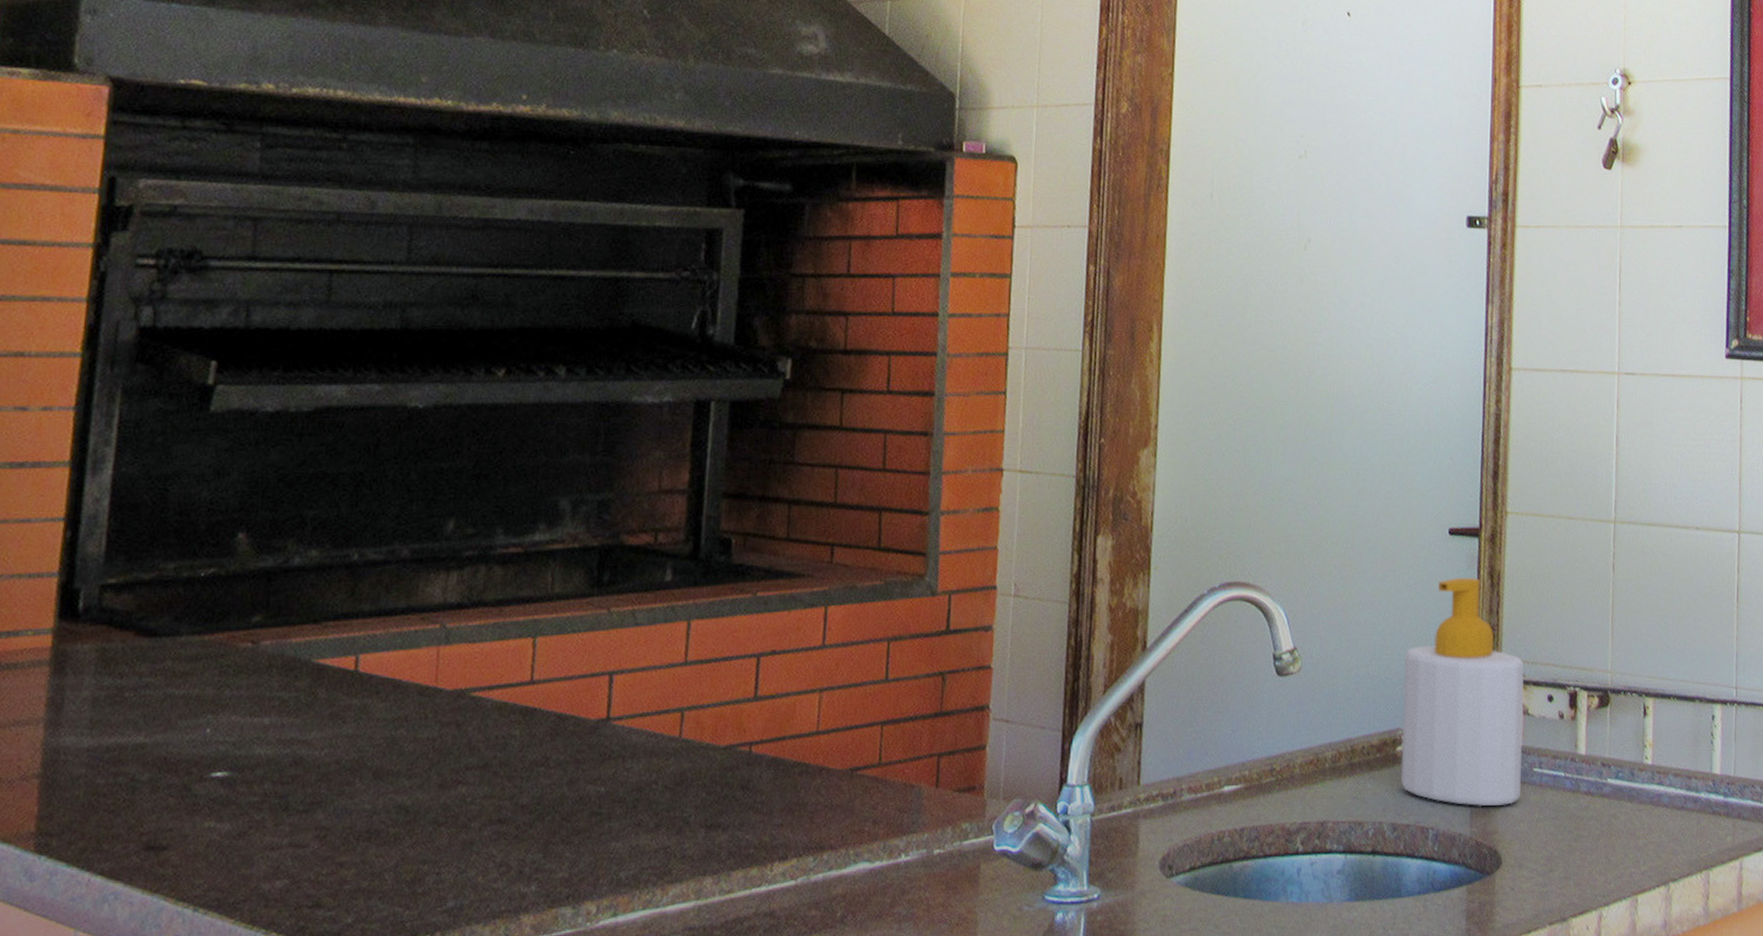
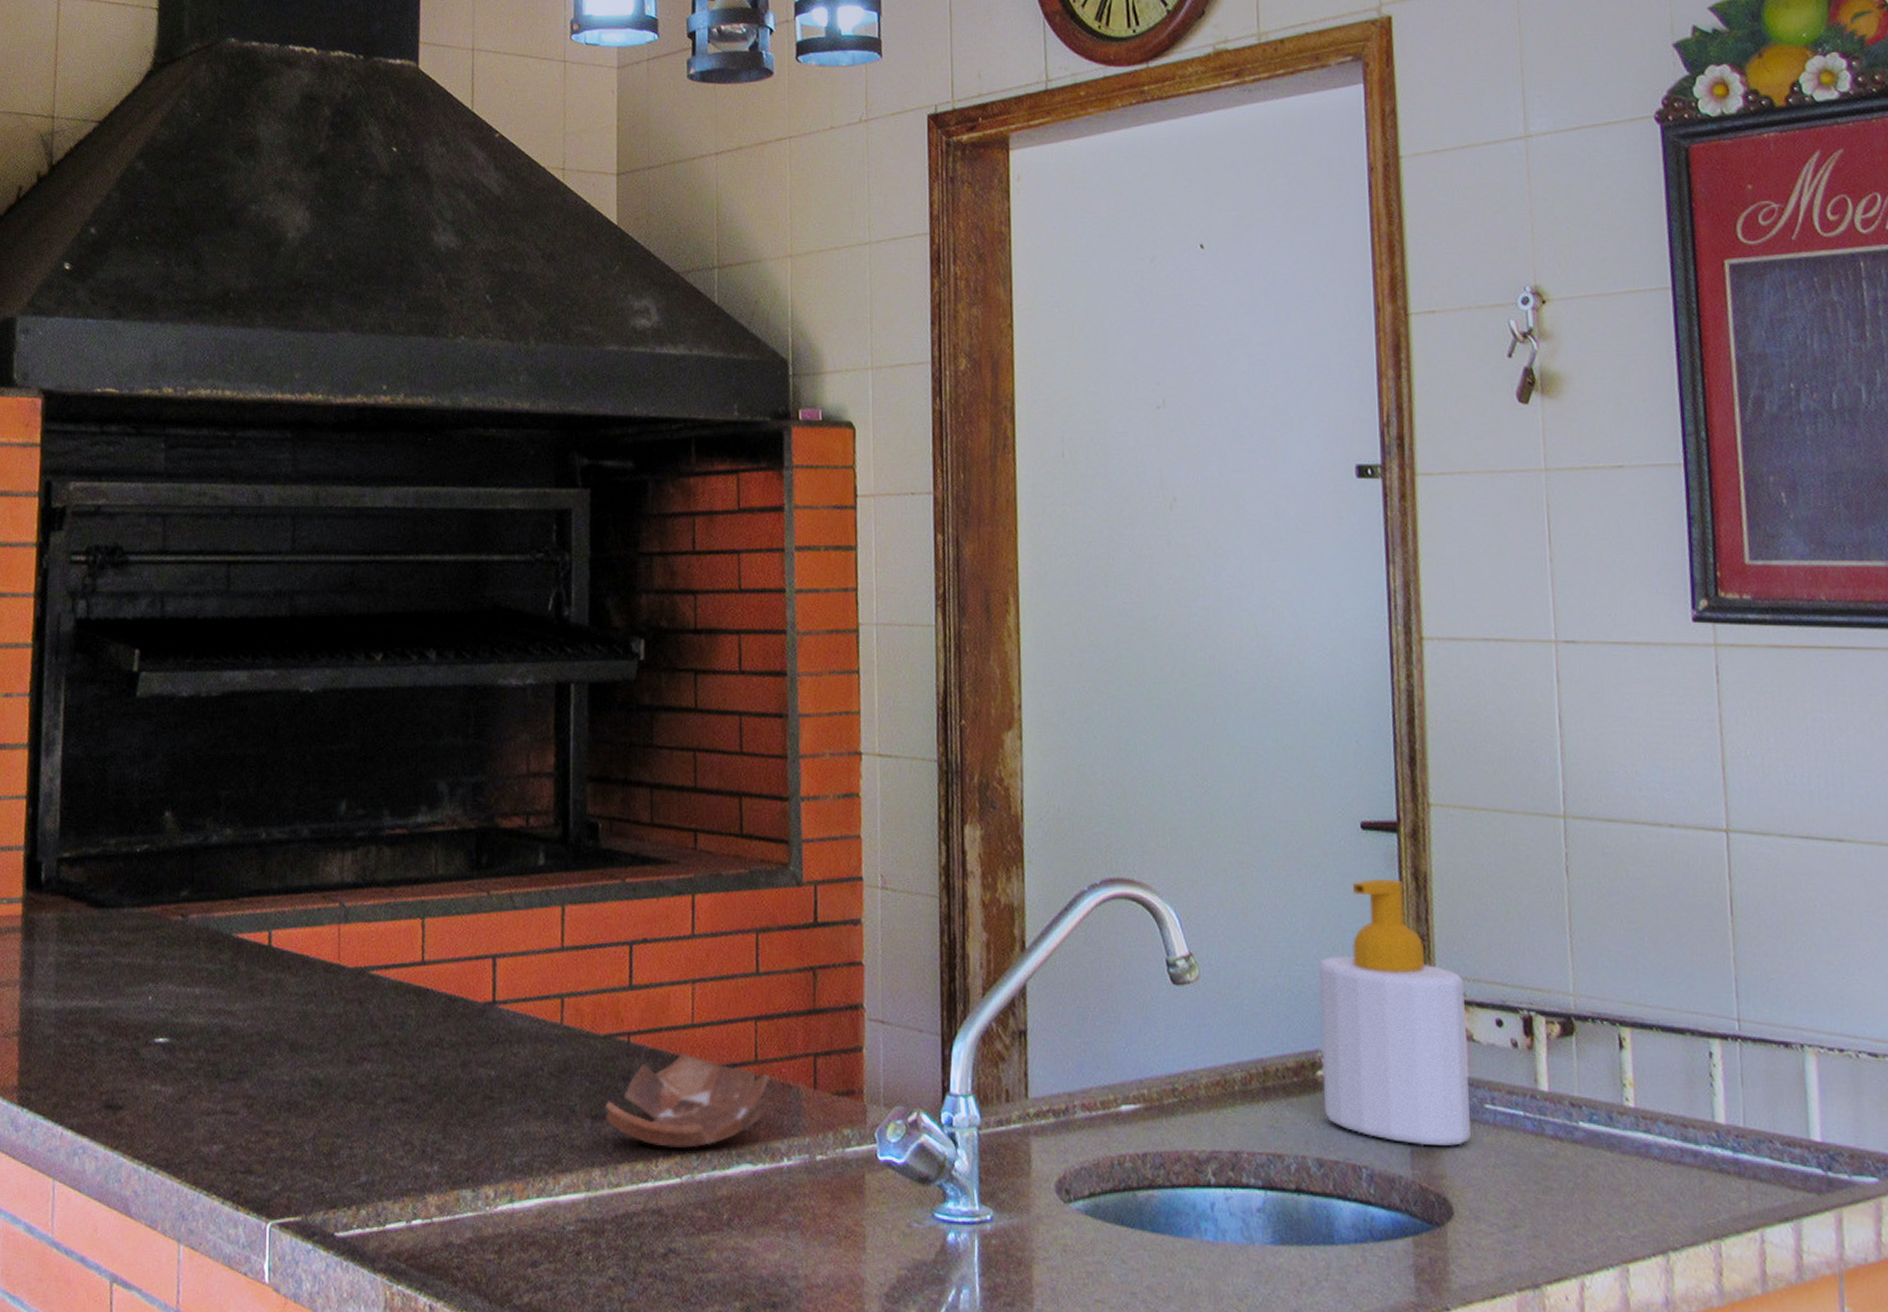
pottery: none [721,760,892,852] -> present [605,1053,769,1148]

